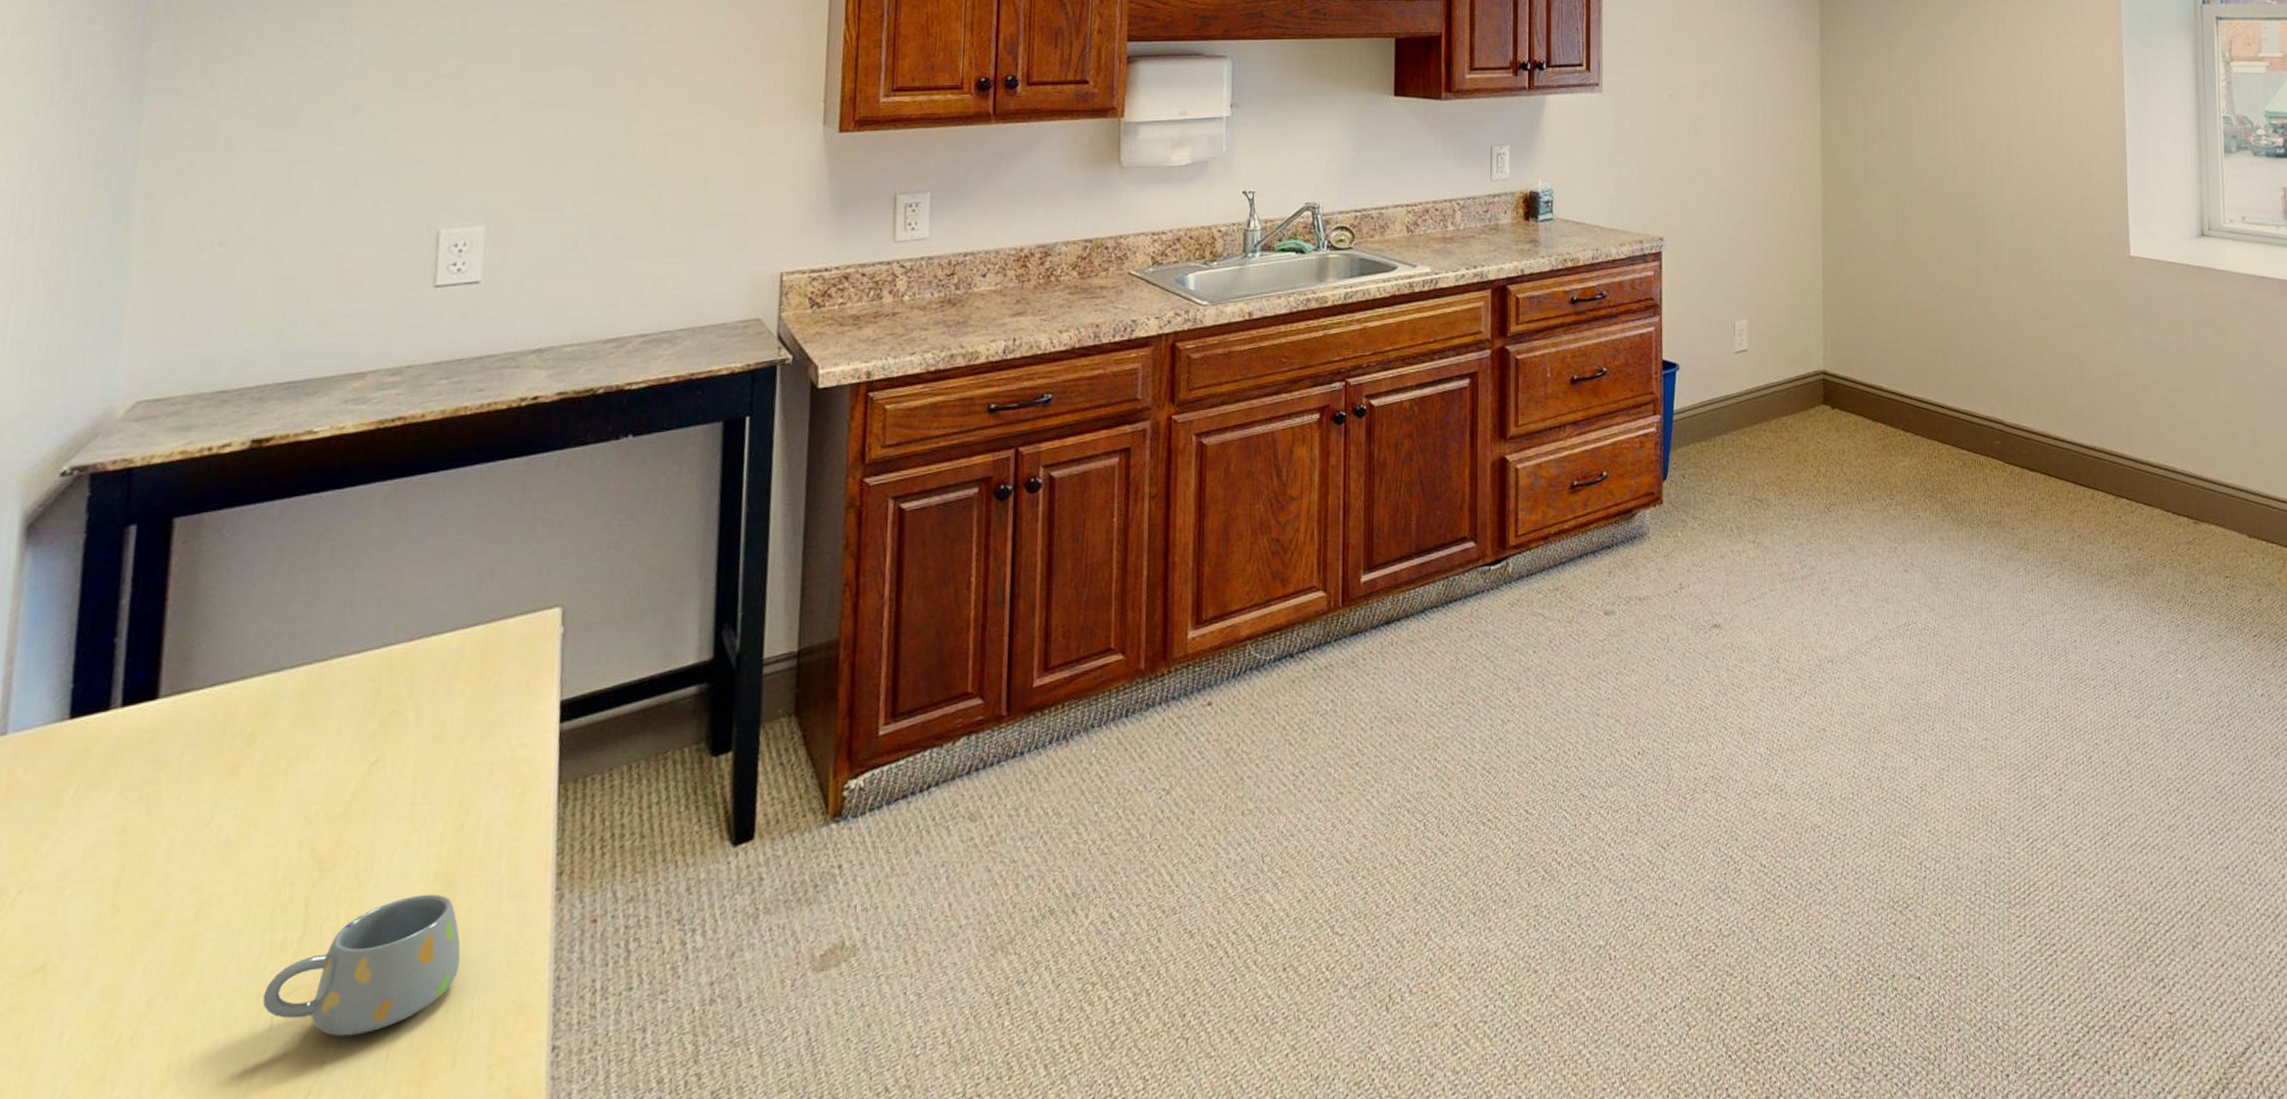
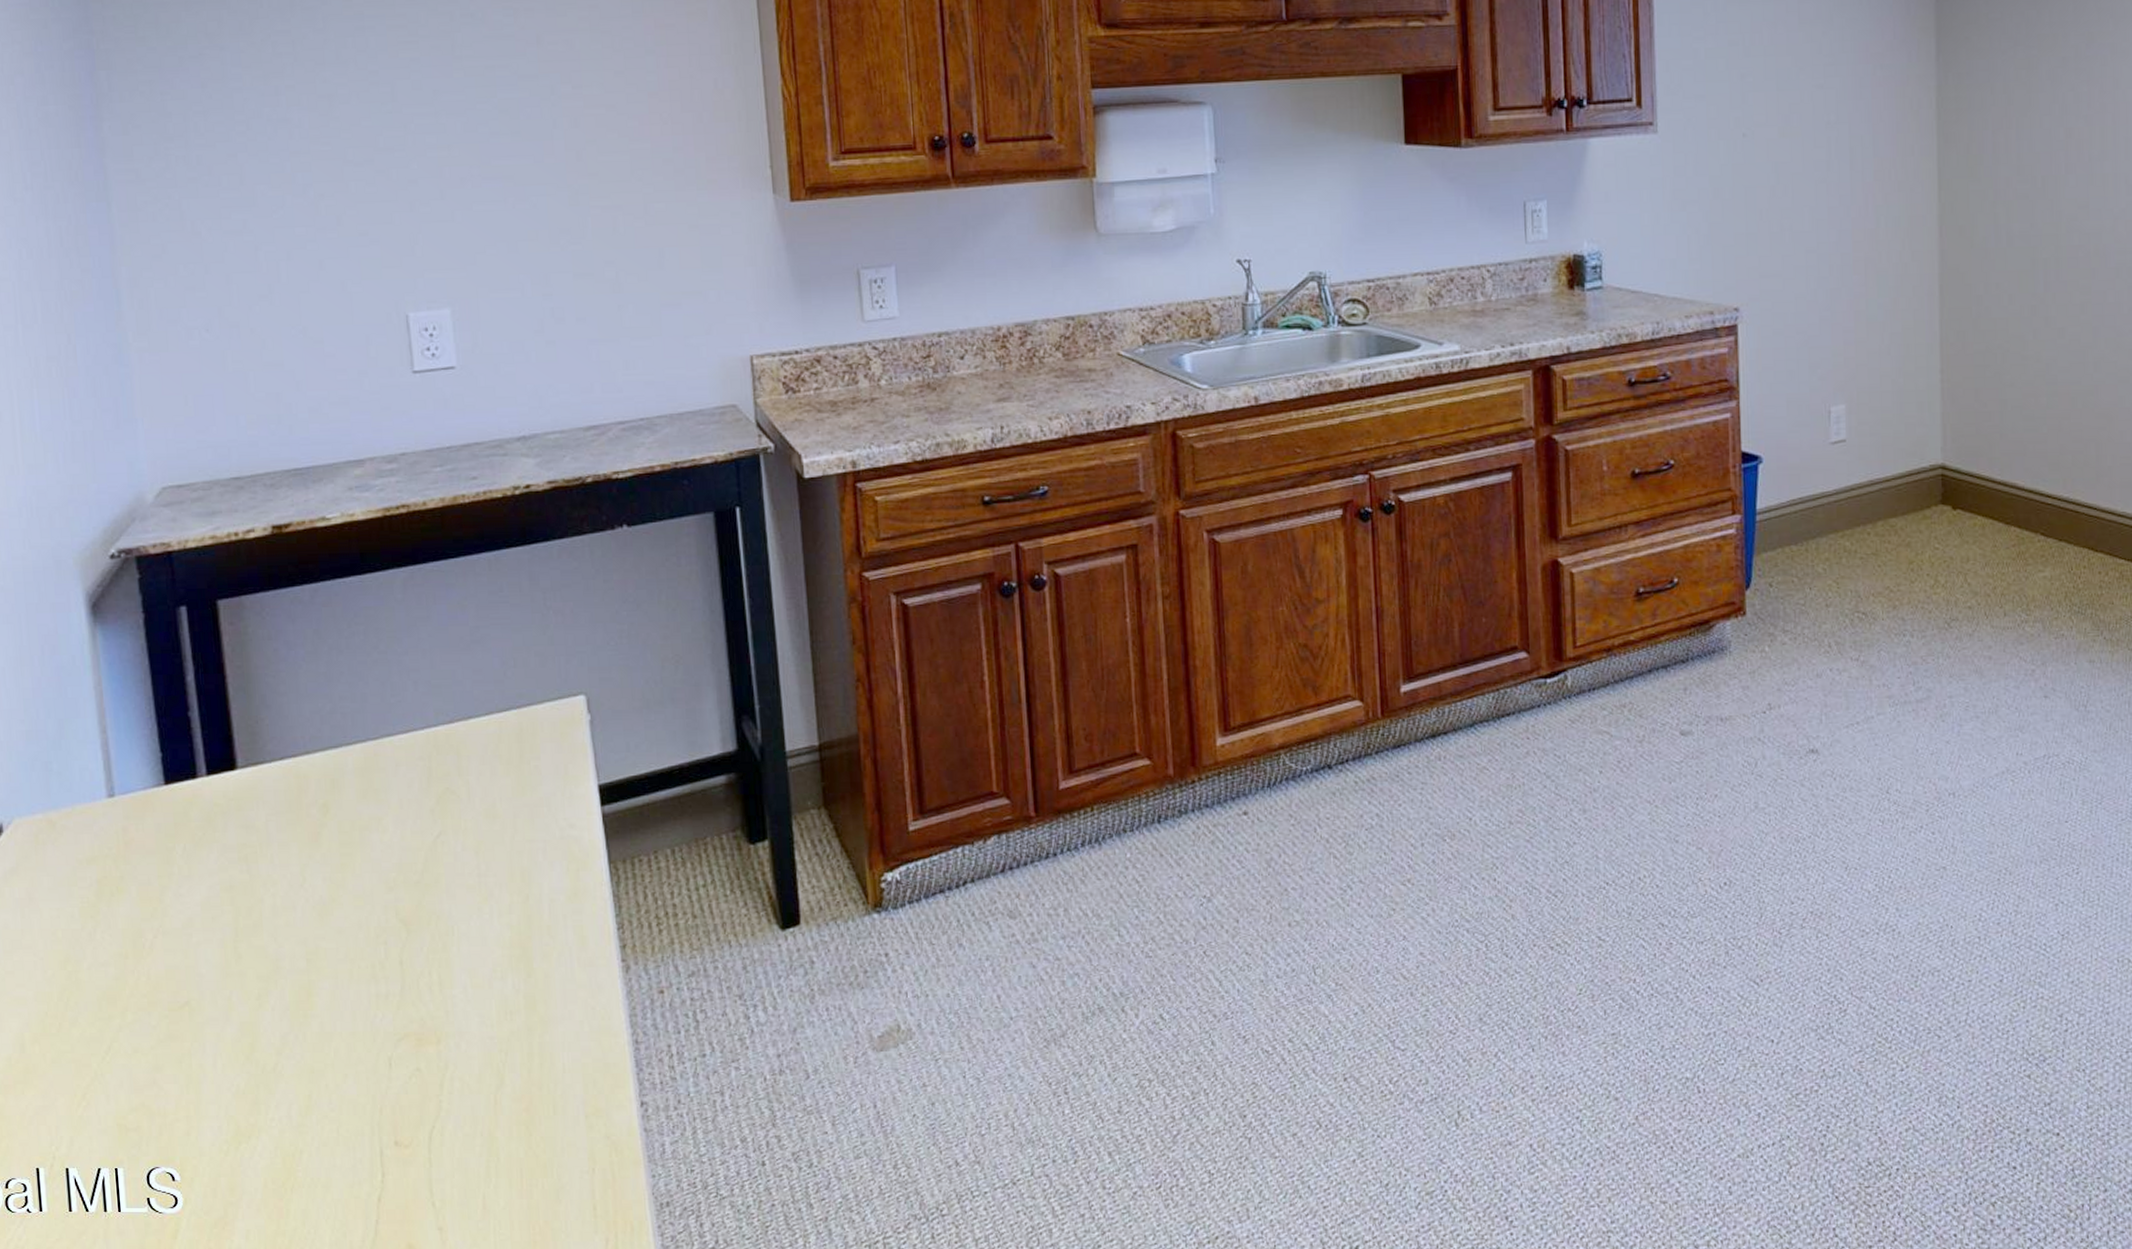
mug: present [262,894,461,1037] -> none [378,958,546,1080]

